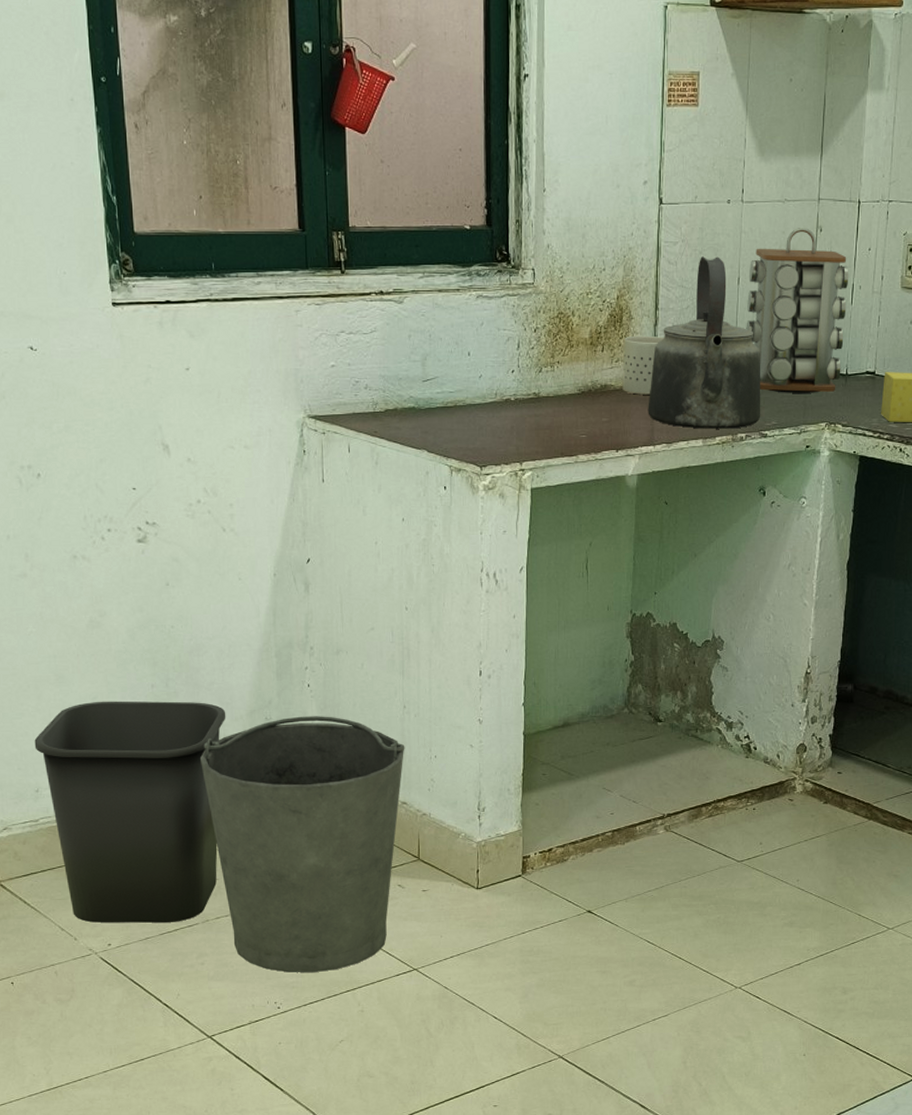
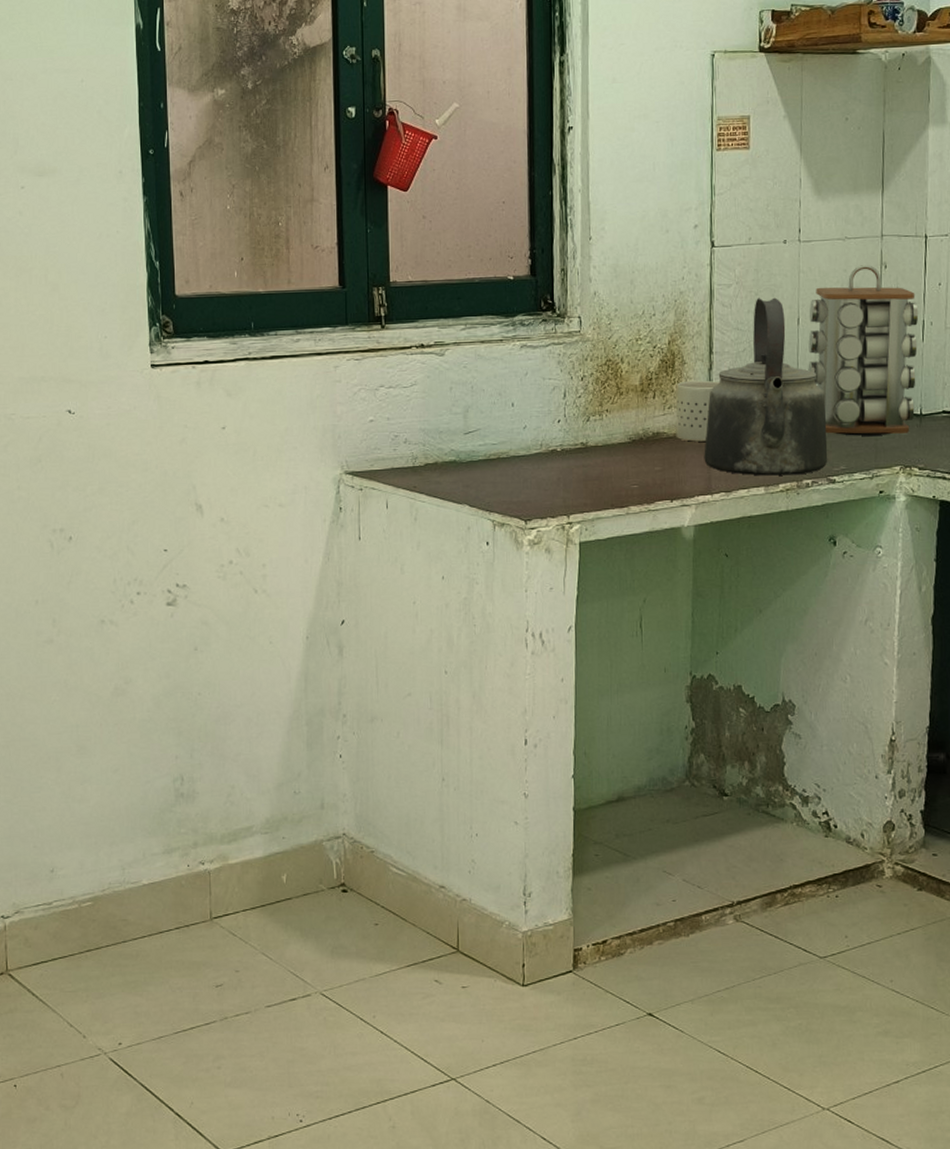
waste bin: present [34,701,226,923] -> none [52,773,253,1020]
bucket: present [200,716,405,972] -> none [224,789,444,1080]

